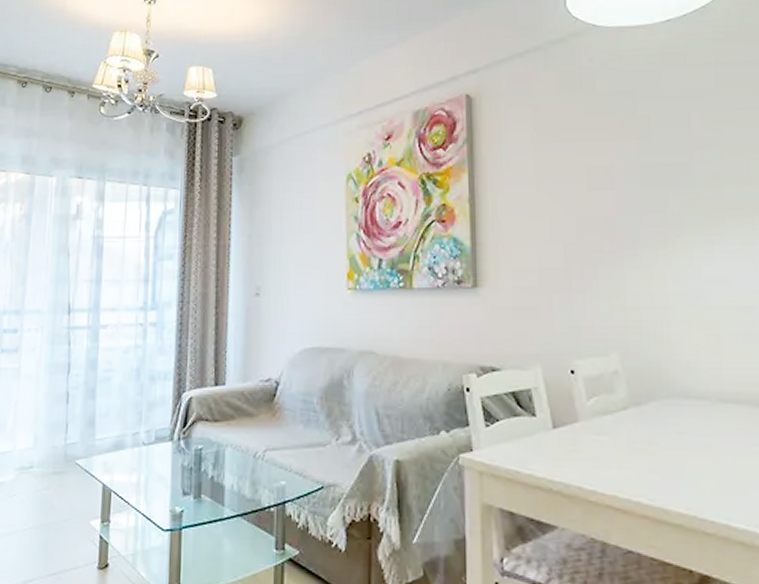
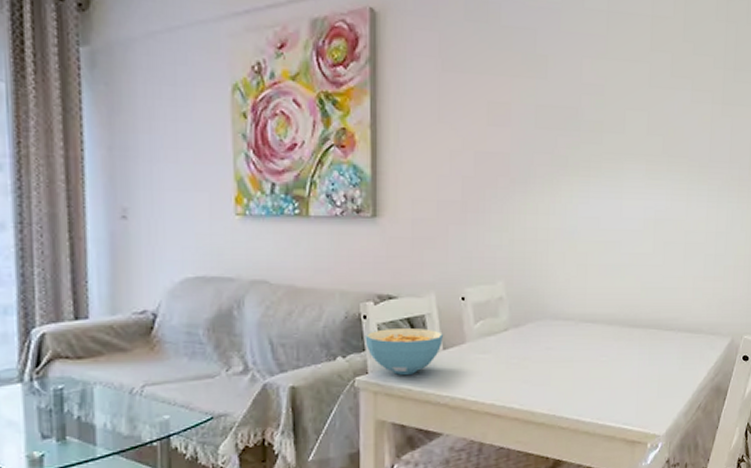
cereal bowl: none [468,403,553,455] -> present [365,328,444,375]

